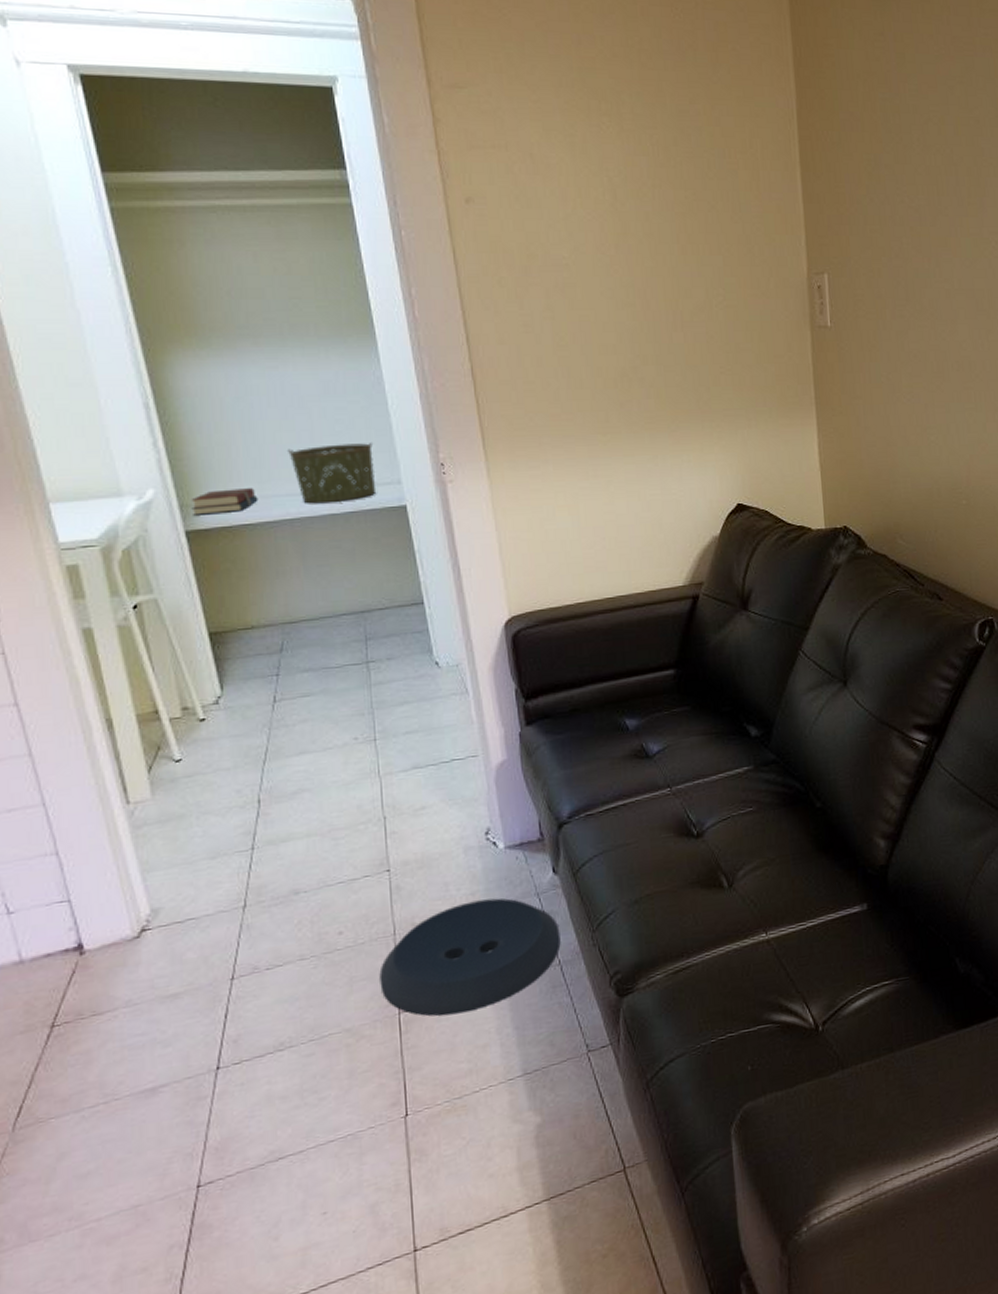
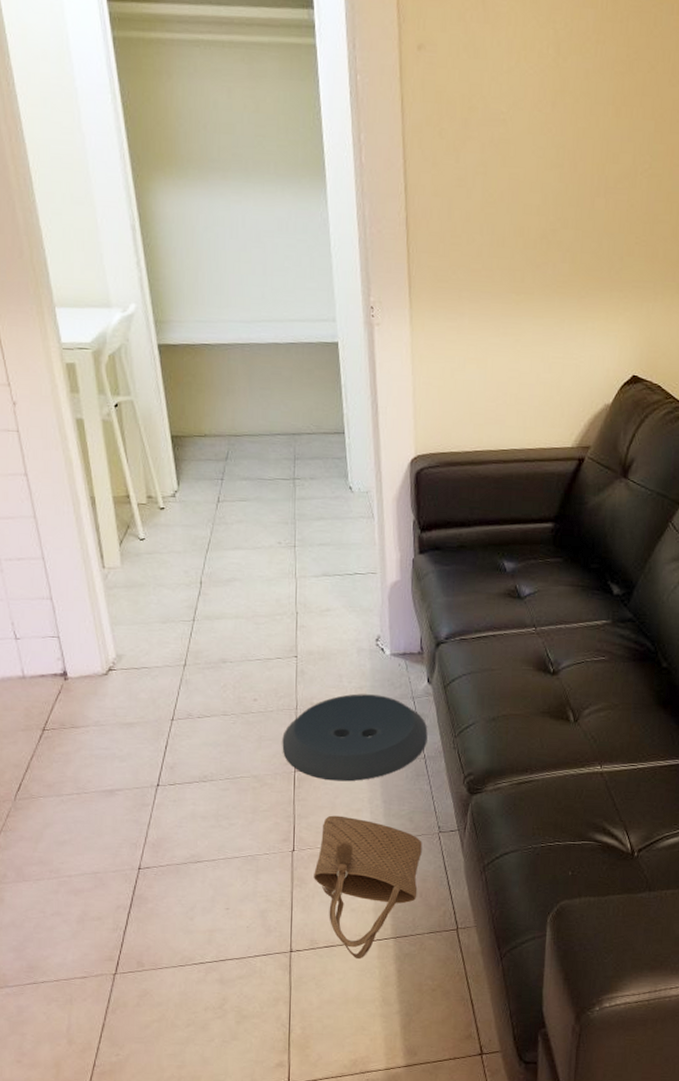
books: present [191,488,258,515] -> none [163,310,217,332]
basket: present [286,443,375,504] -> none [243,279,314,333]
tote bag: none [436,1055,570,1240] -> present [314,815,422,960]

